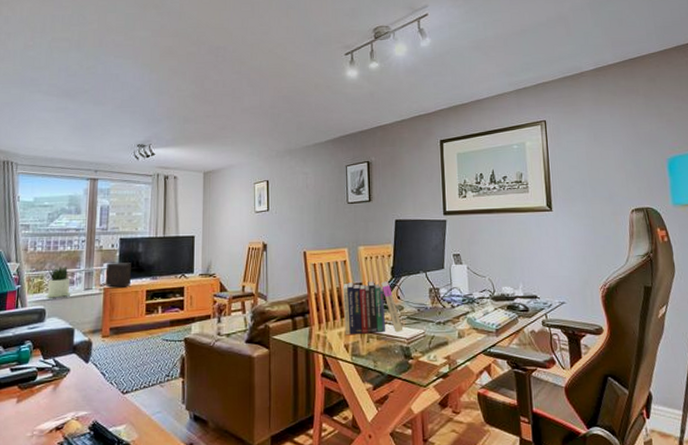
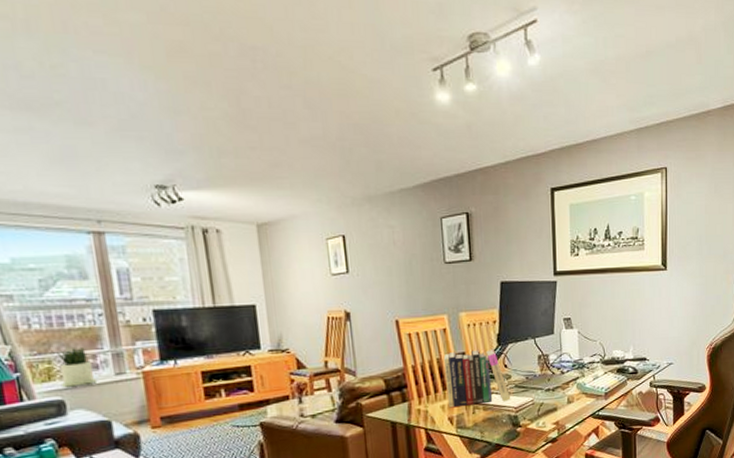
decorative box: present [105,262,131,288] -> none [141,339,178,370]

